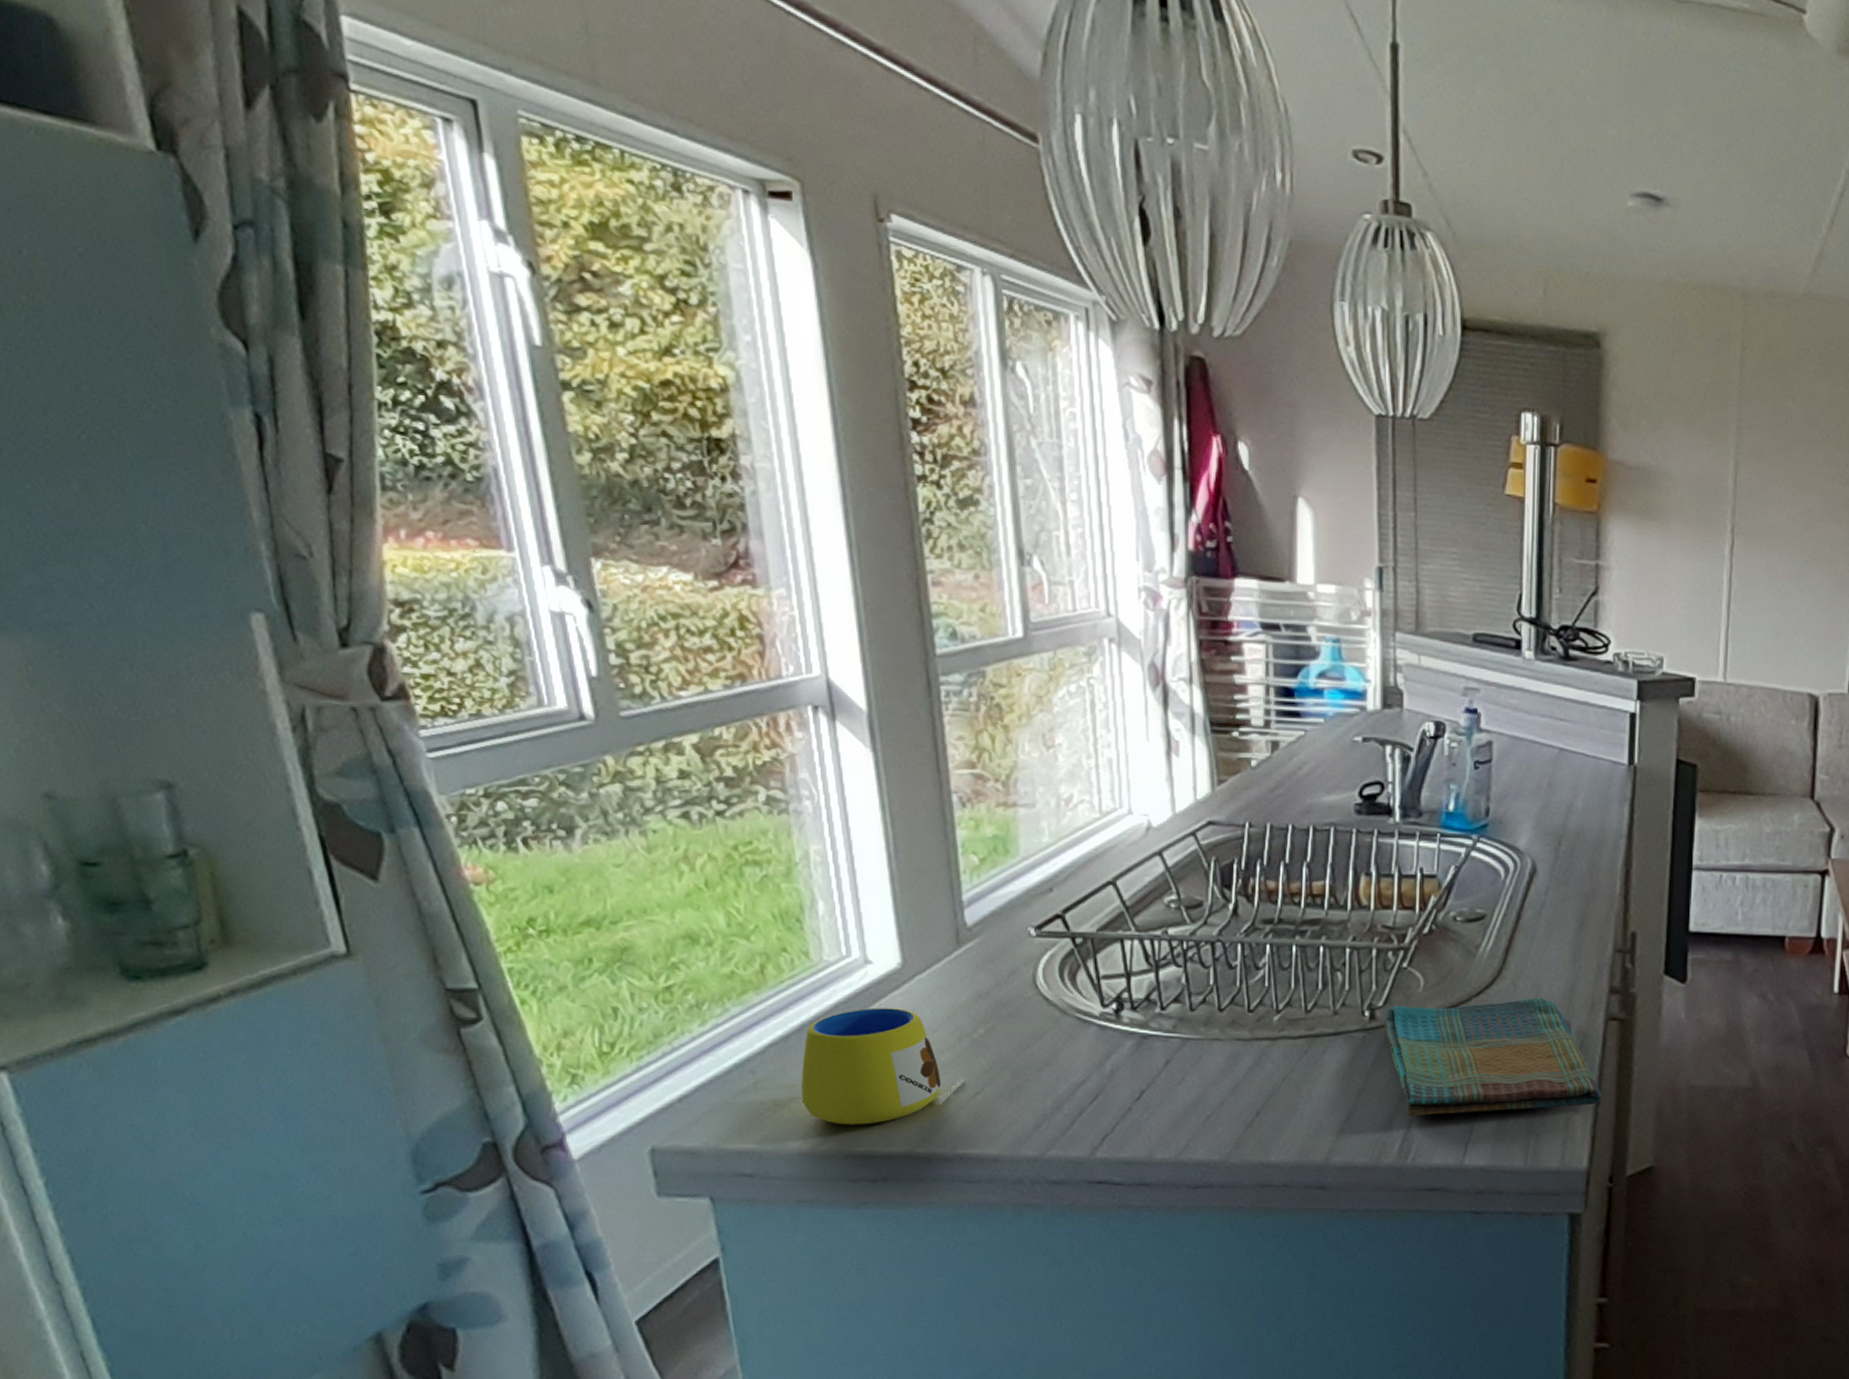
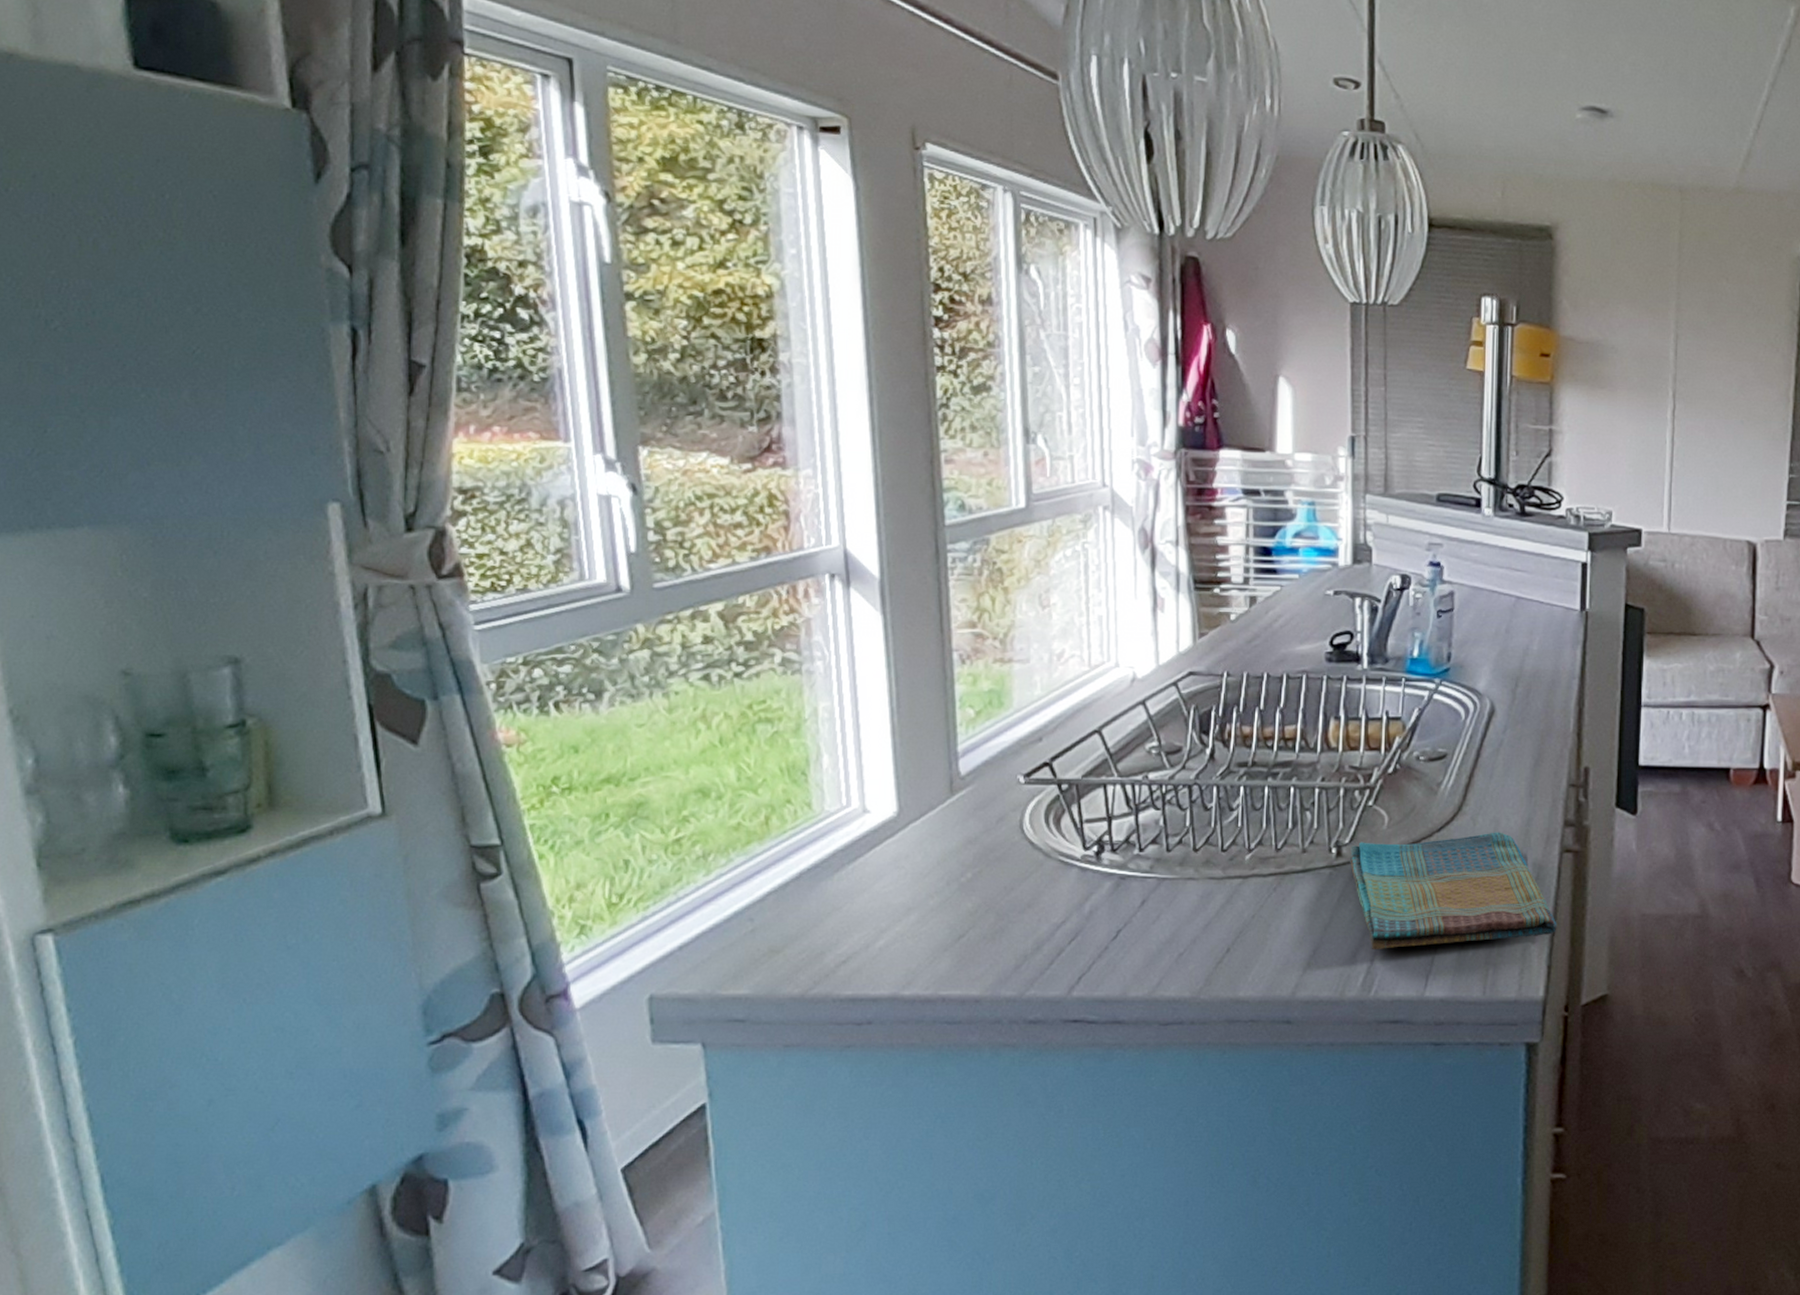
mug: present [801,1008,965,1125] -> none [796,855,951,969]

